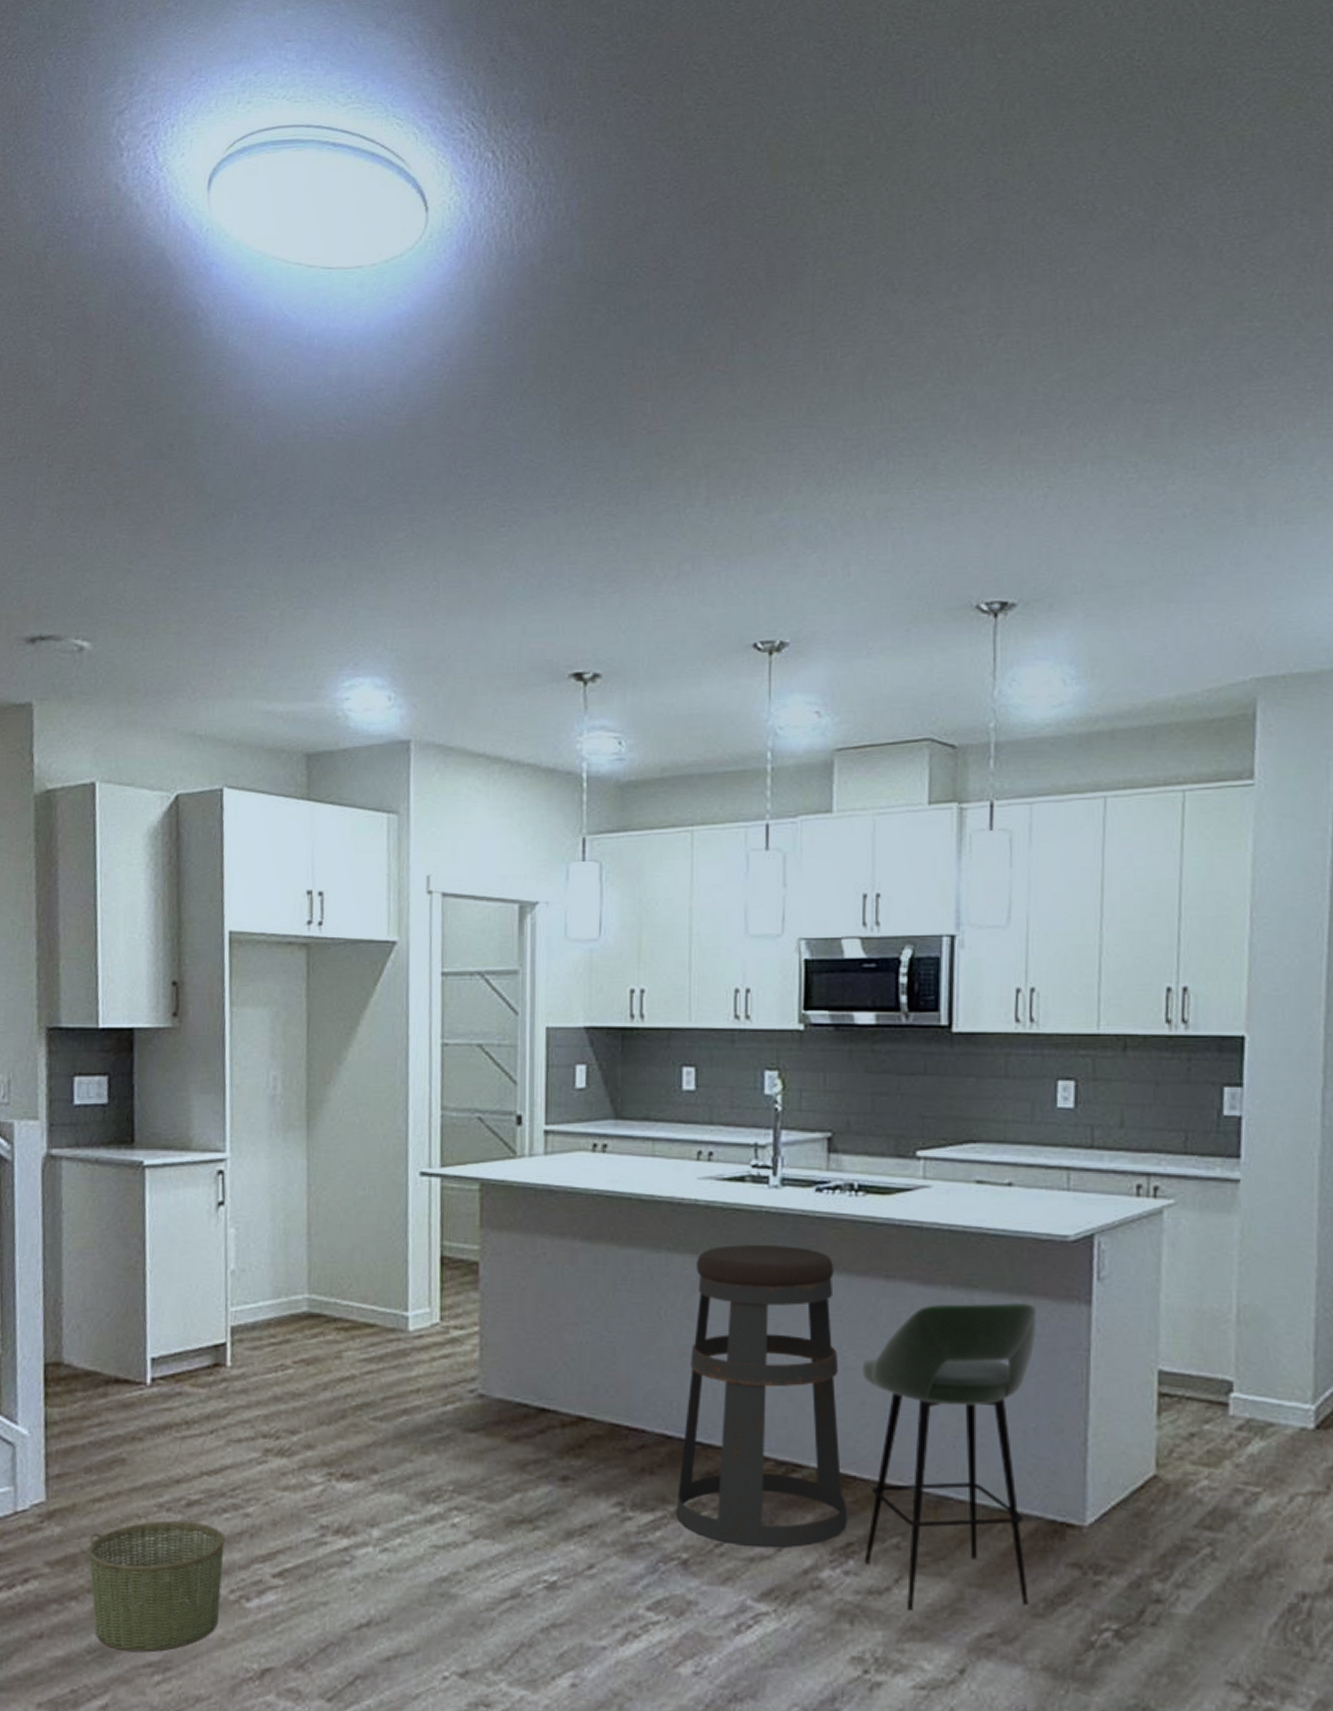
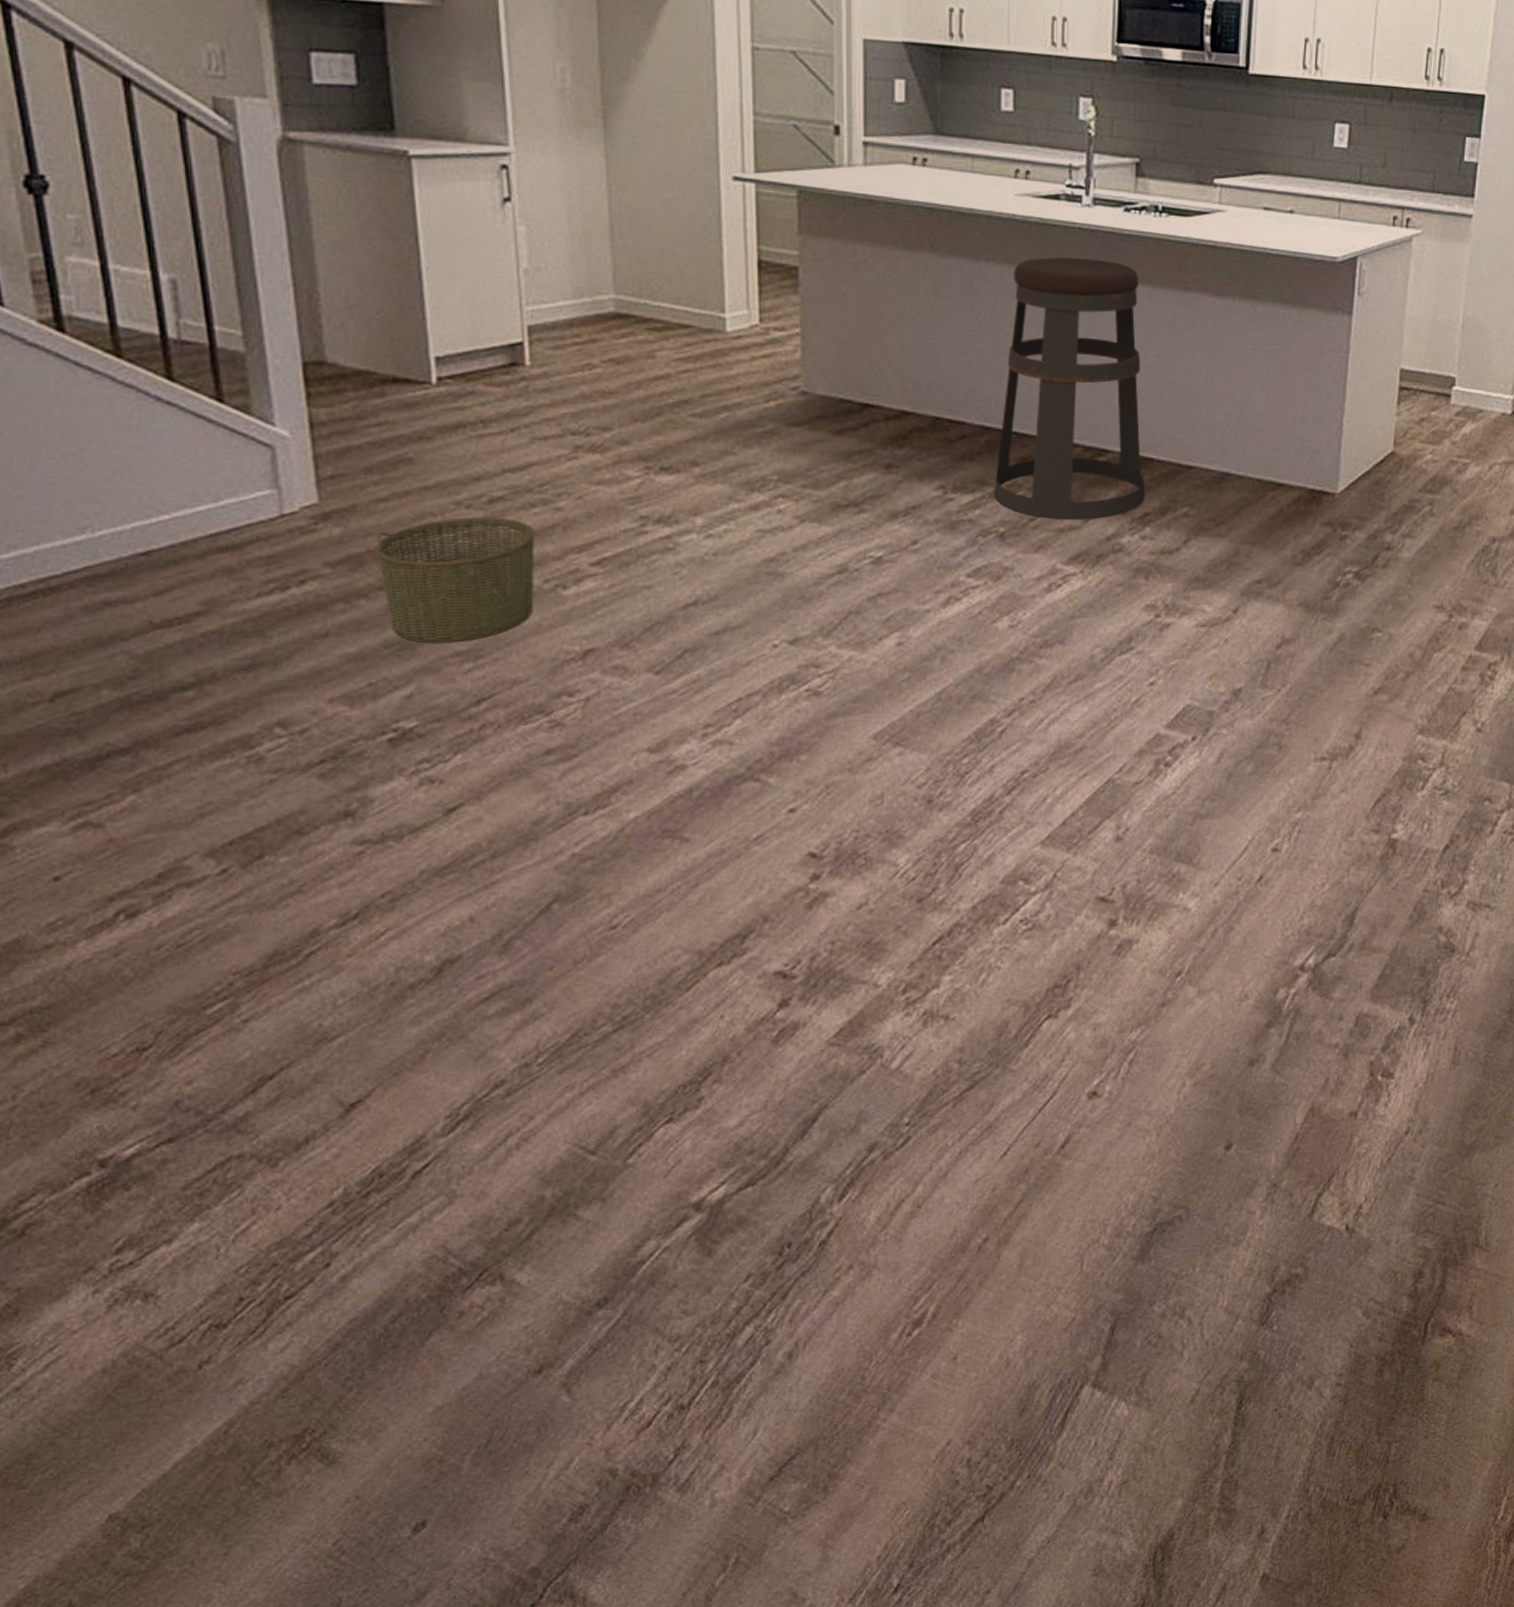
bar stool: present [861,1303,1037,1610] -> none [1158,312,1309,565]

